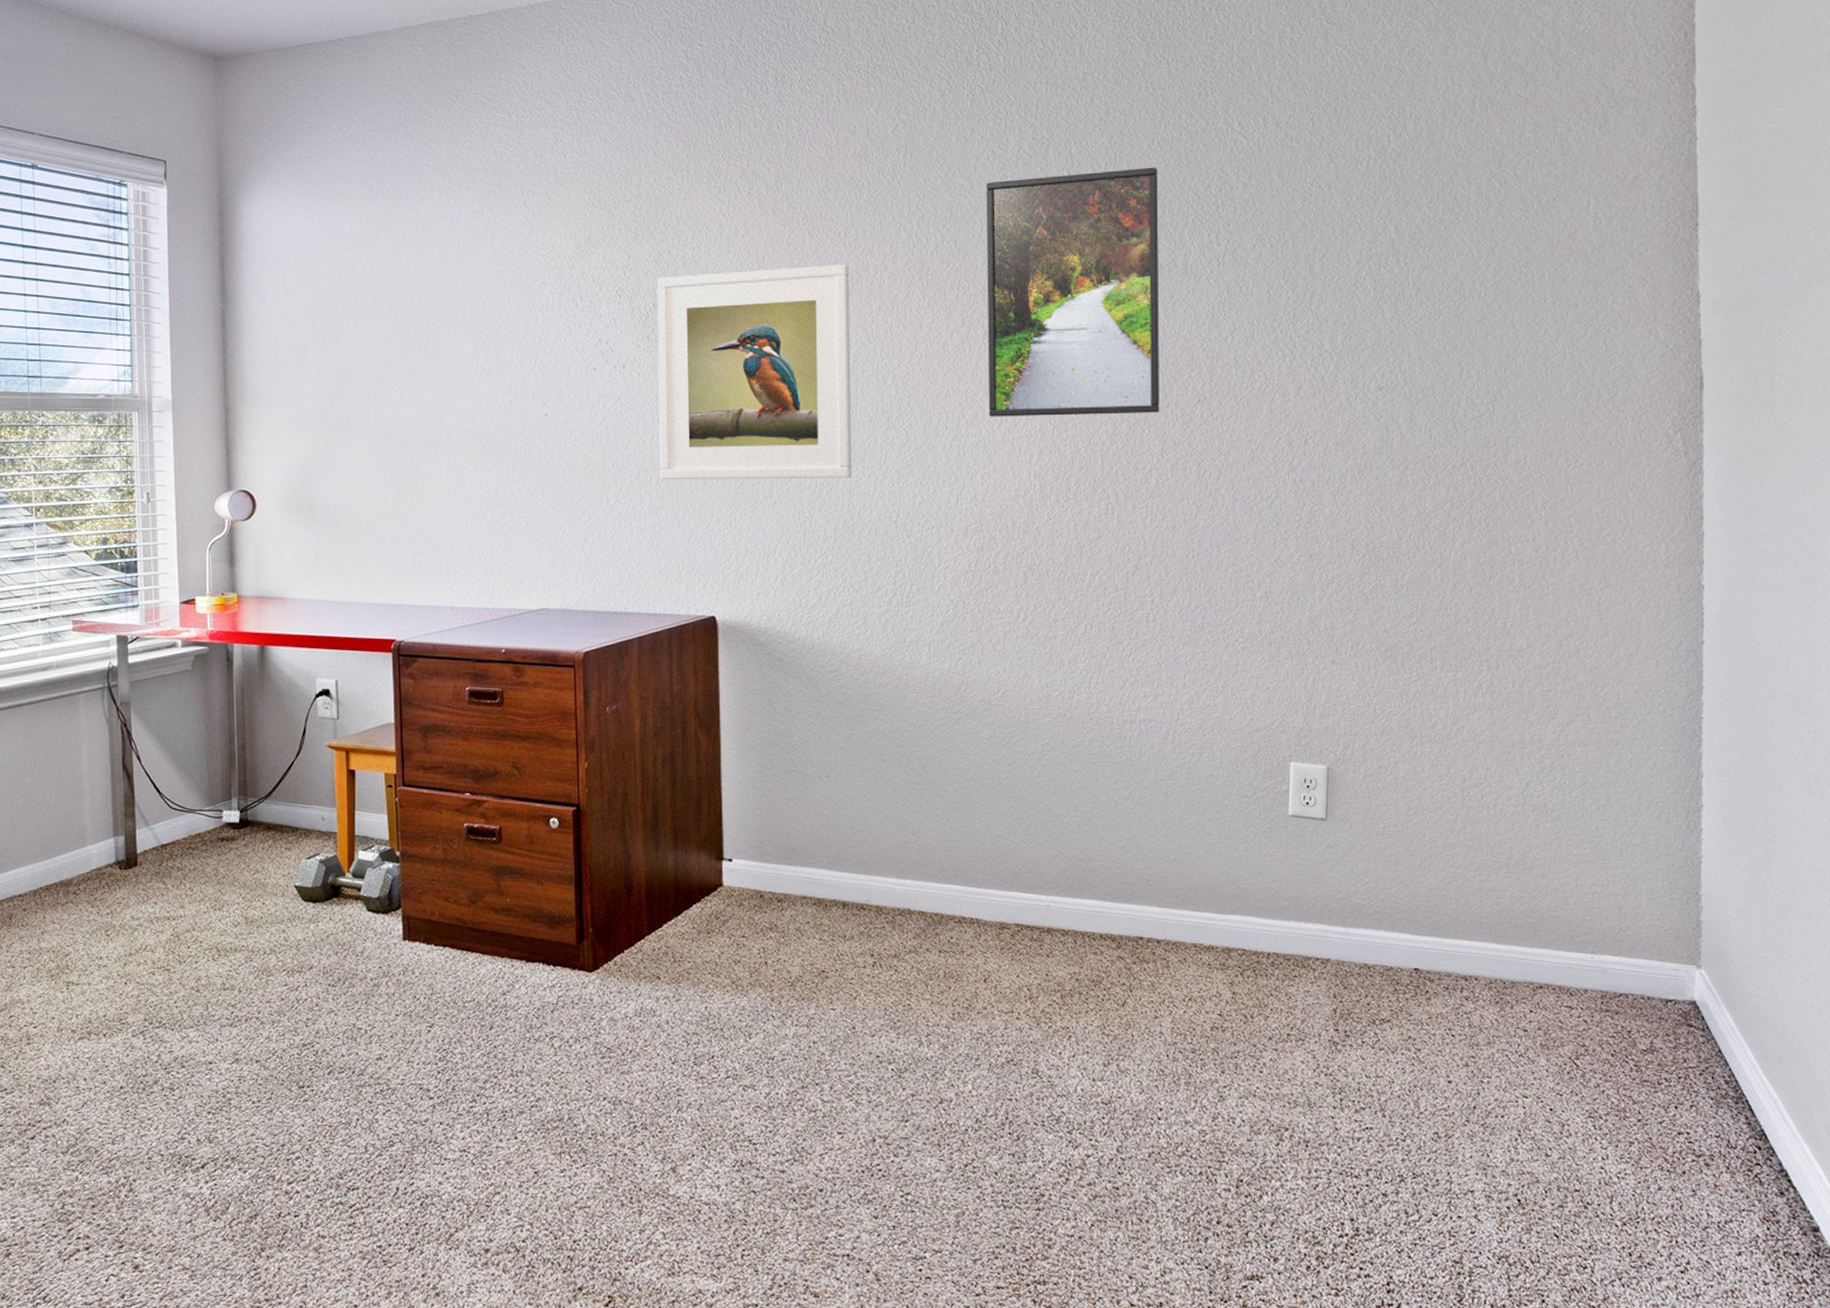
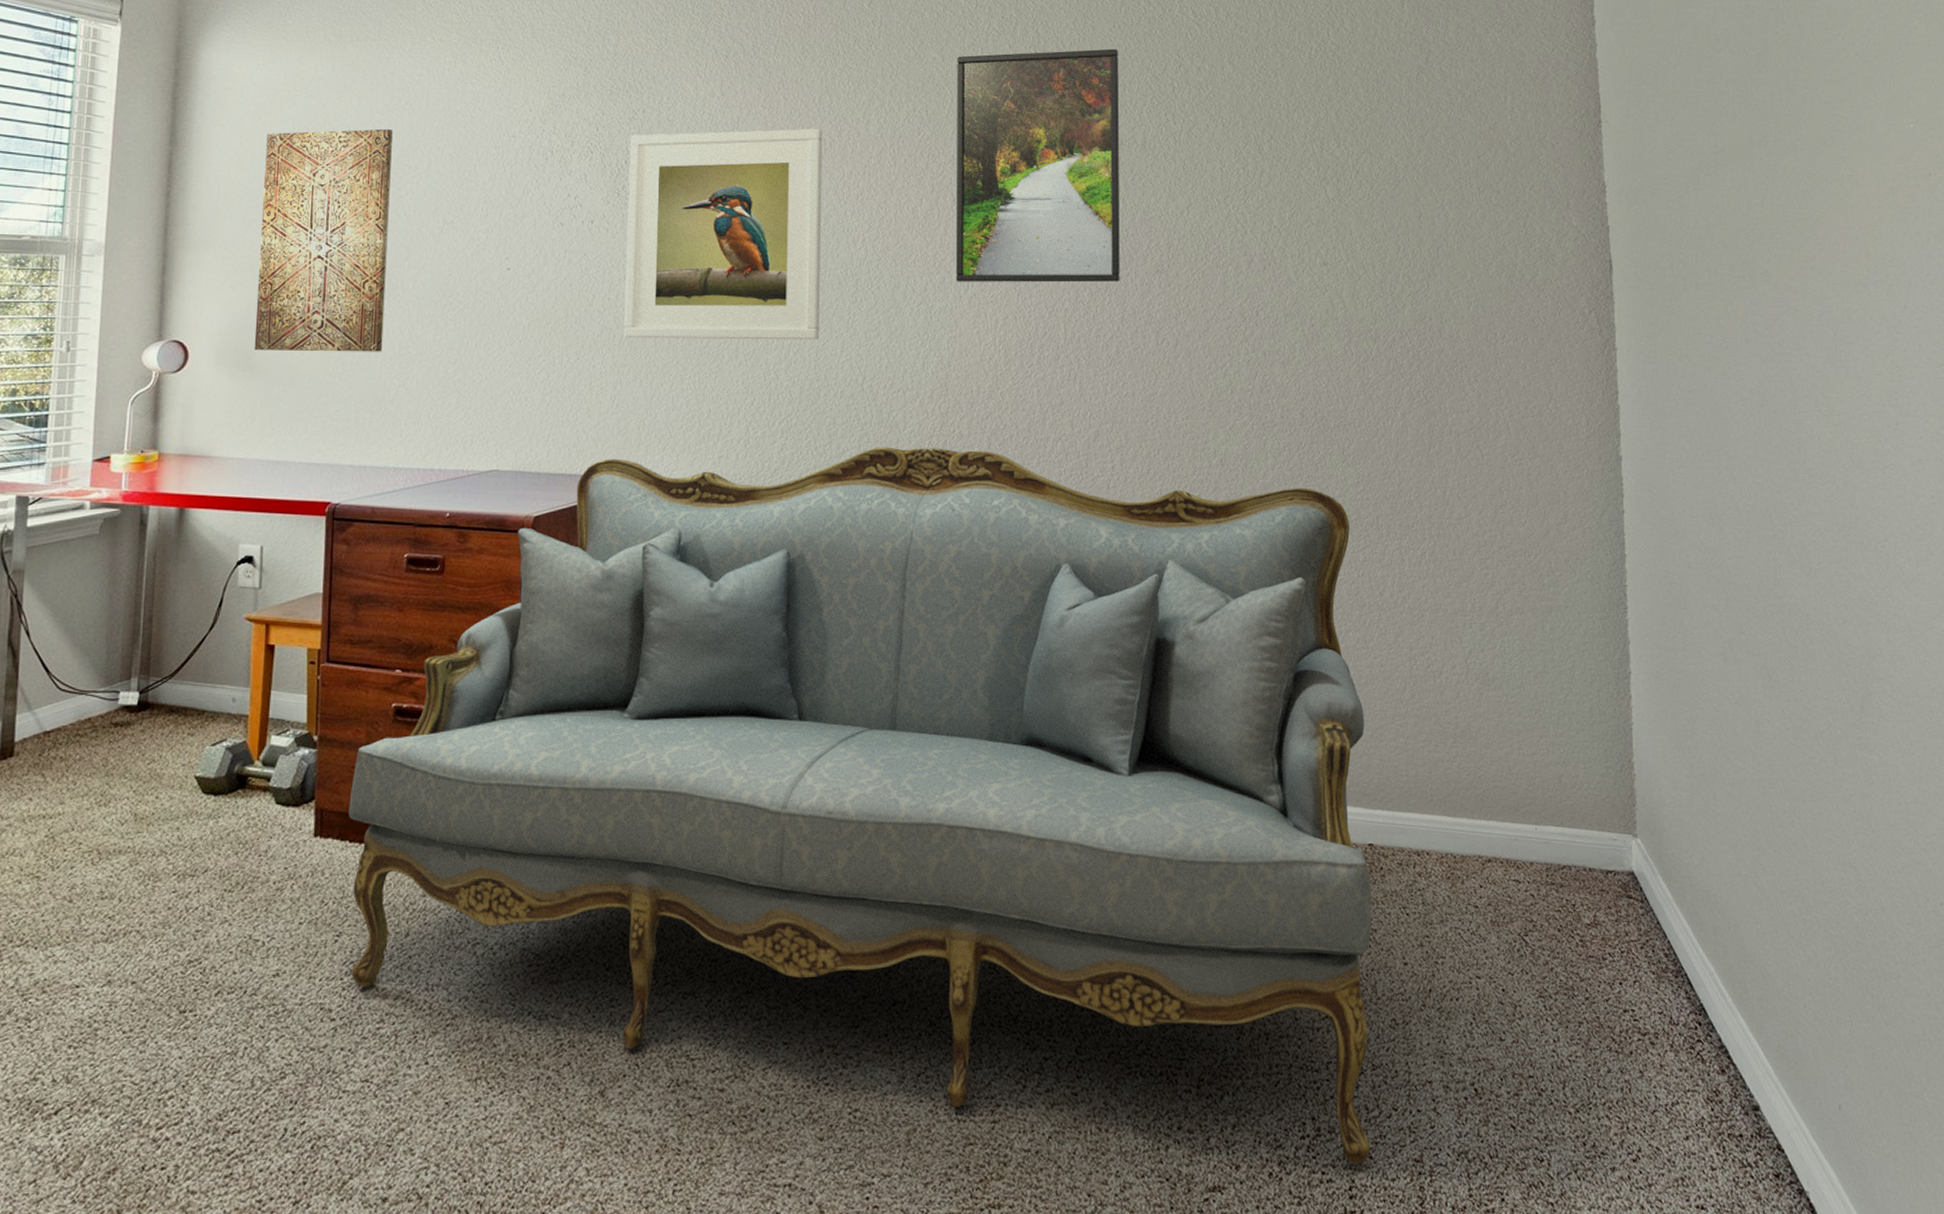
wall art: none [310,279,433,499] -> present [254,128,393,352]
sofa: none [432,583,1416,1262] -> present [348,447,1372,1165]

